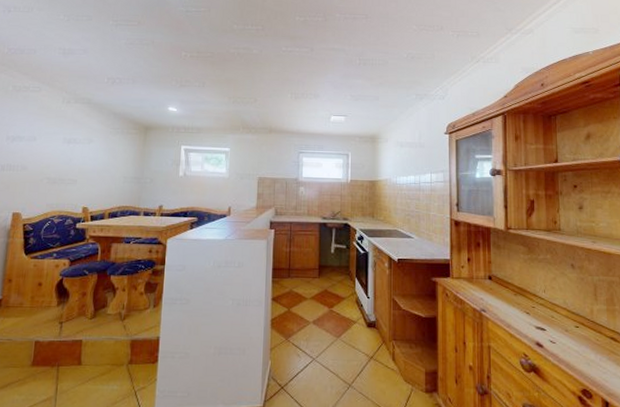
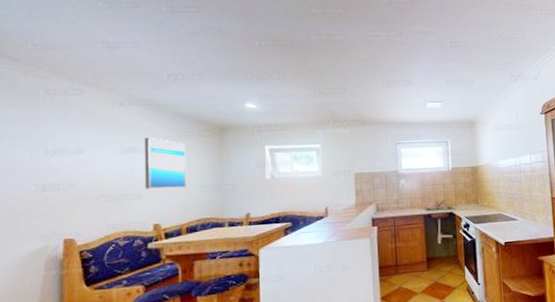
wall art: none [79,131,116,178] -> present [144,137,187,189]

